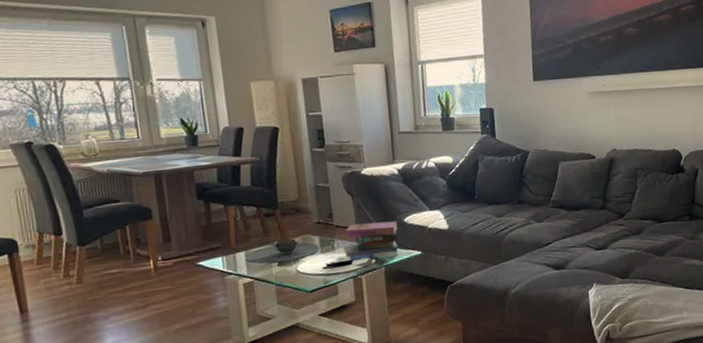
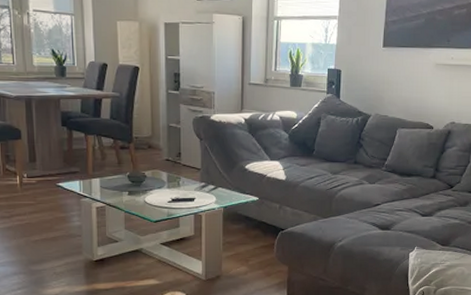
books: present [342,220,399,261] -> none [187,165,239,199]

